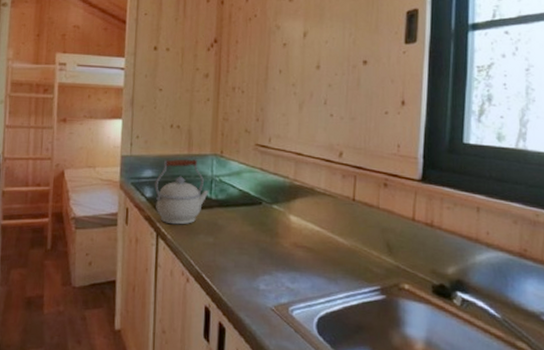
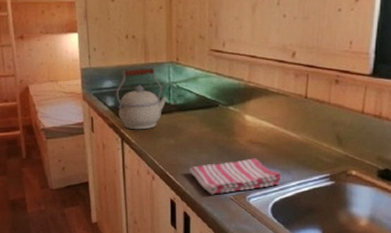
dish towel: none [226,263,328,304] -> present [188,158,282,195]

